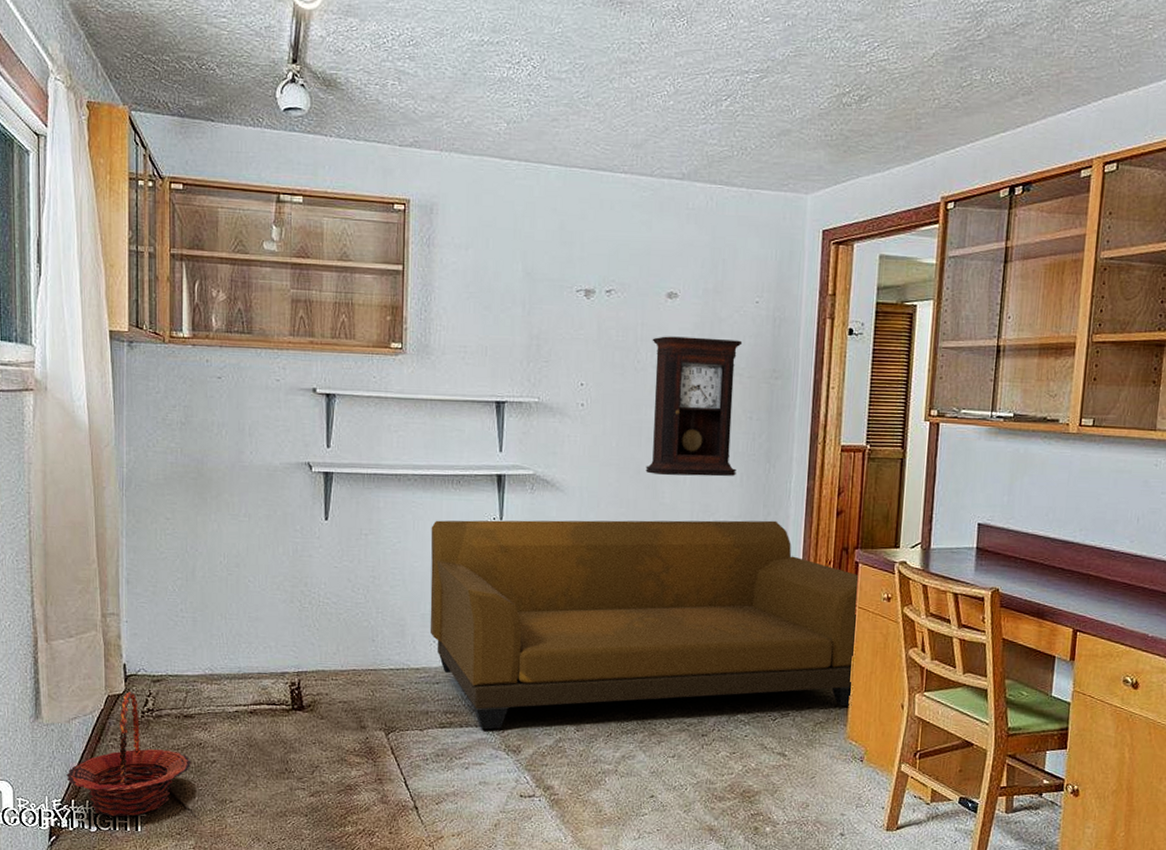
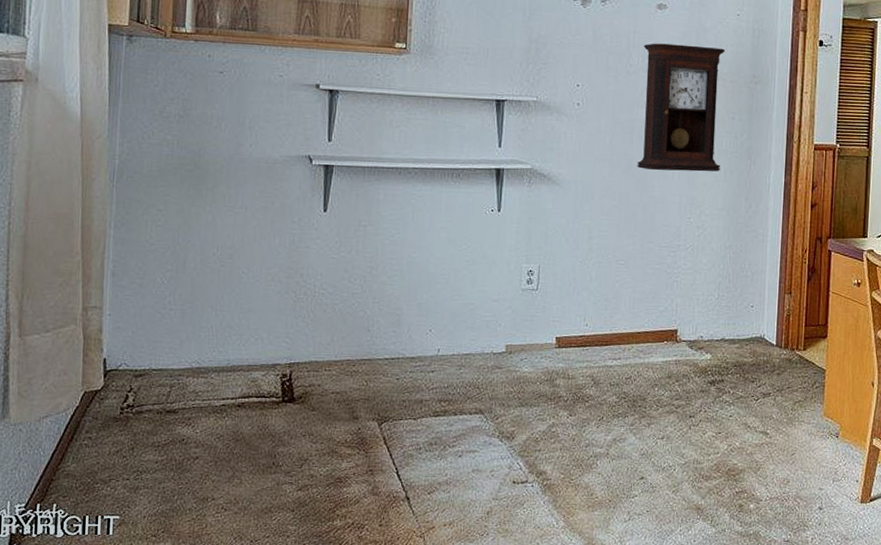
basket: present [66,691,192,817] -> none [32,387,173,521]
sofa: present [430,520,859,730] -> none [426,212,832,417]

